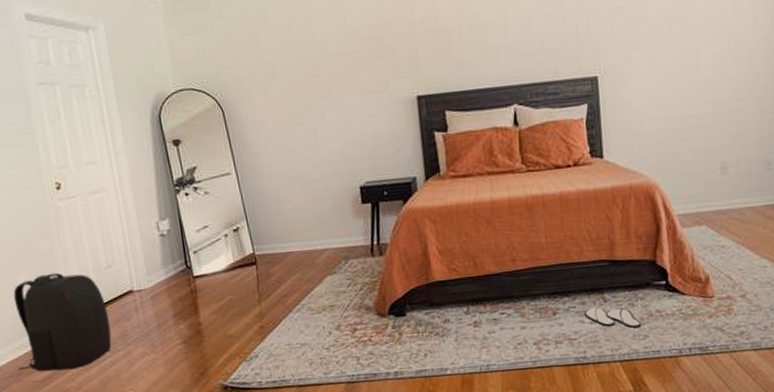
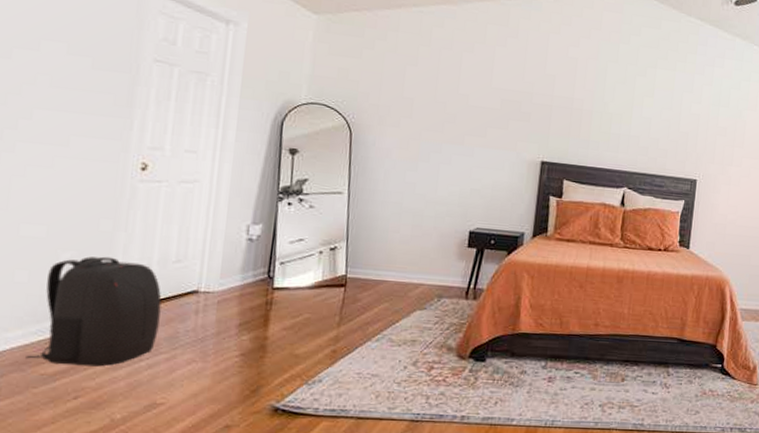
slippers: present [584,307,642,328] -> none [648,379,696,403]

